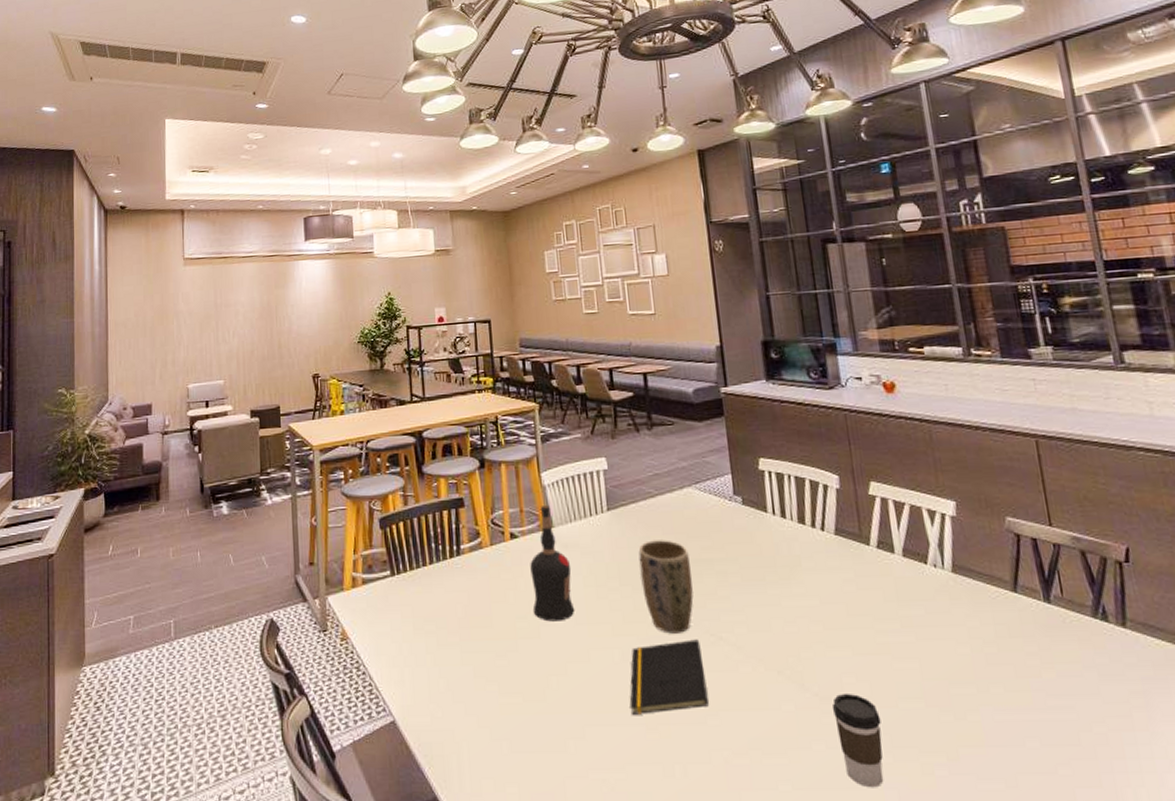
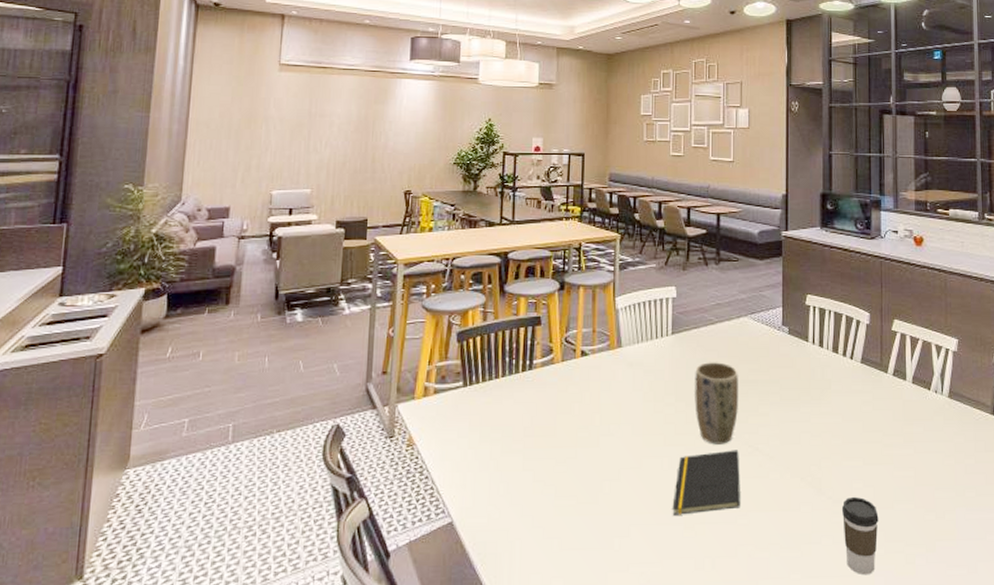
liquor bottle: present [530,505,575,622] -> none [594,327,634,432]

